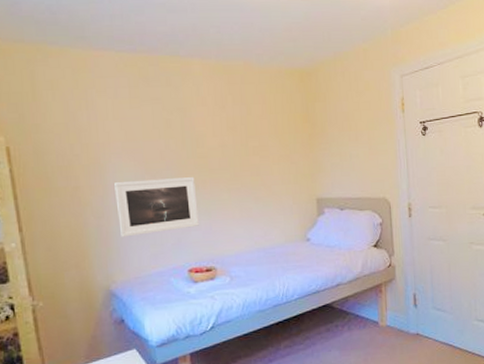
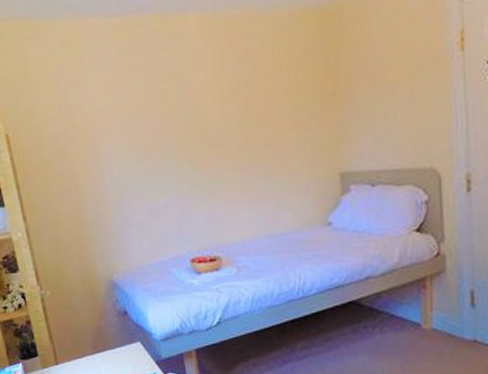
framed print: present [114,177,200,238] -> none [110,155,202,225]

